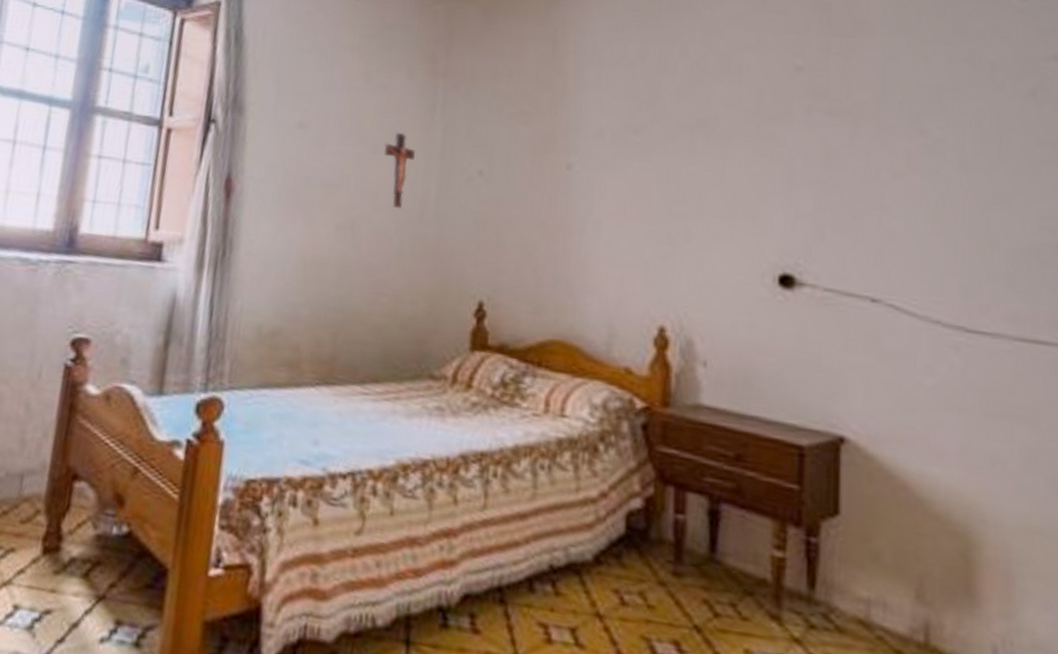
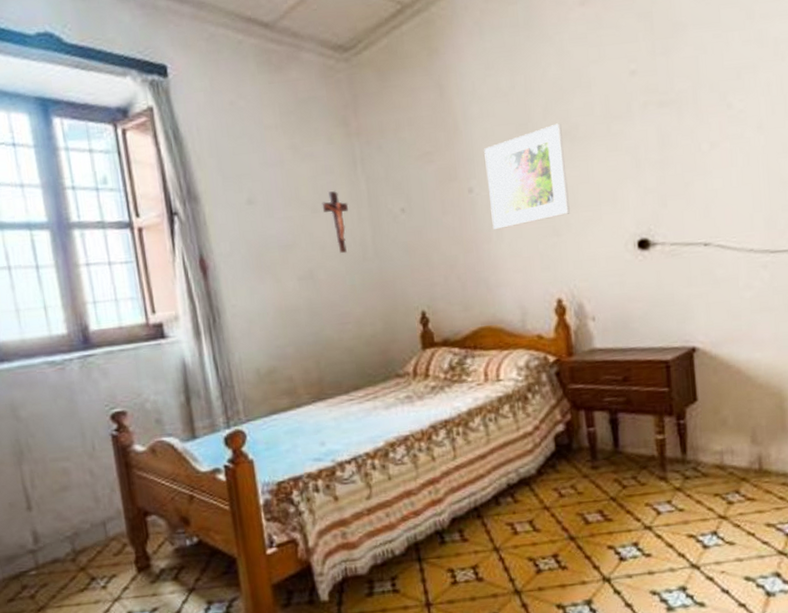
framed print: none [589,109,697,222] -> present [484,123,570,230]

